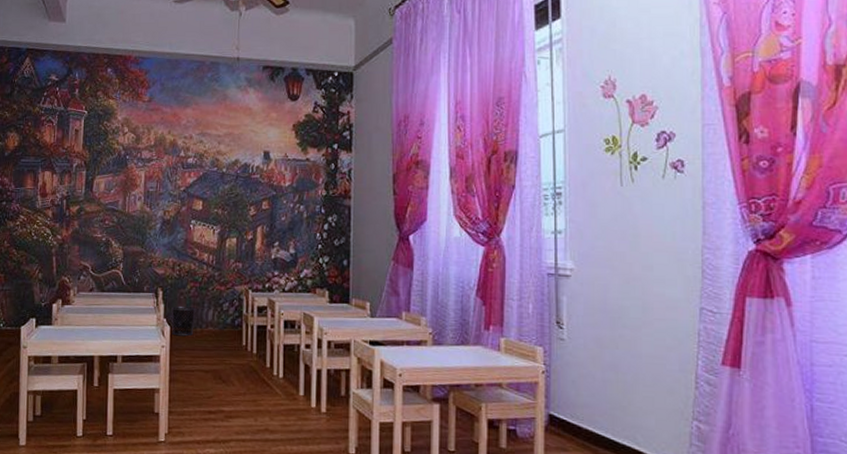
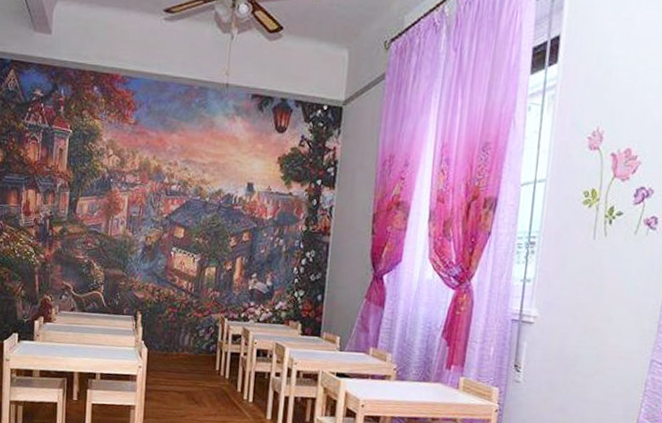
waste bin: present [171,306,196,336] -> none [149,330,173,359]

